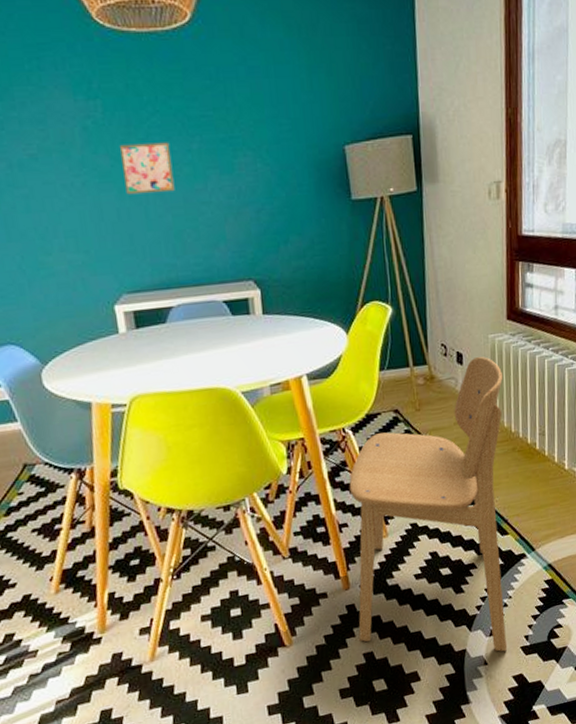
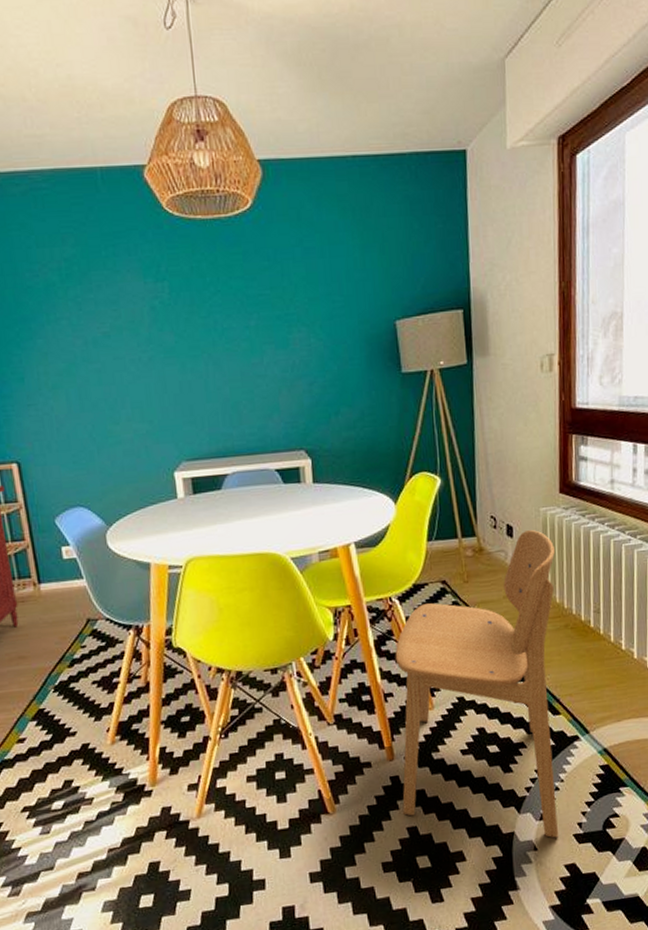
wall art: present [119,142,175,195] -> none [183,319,233,369]

